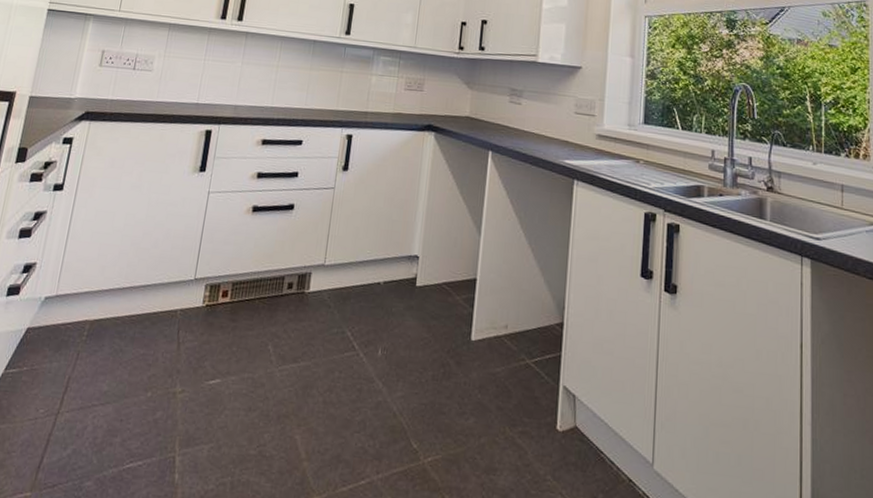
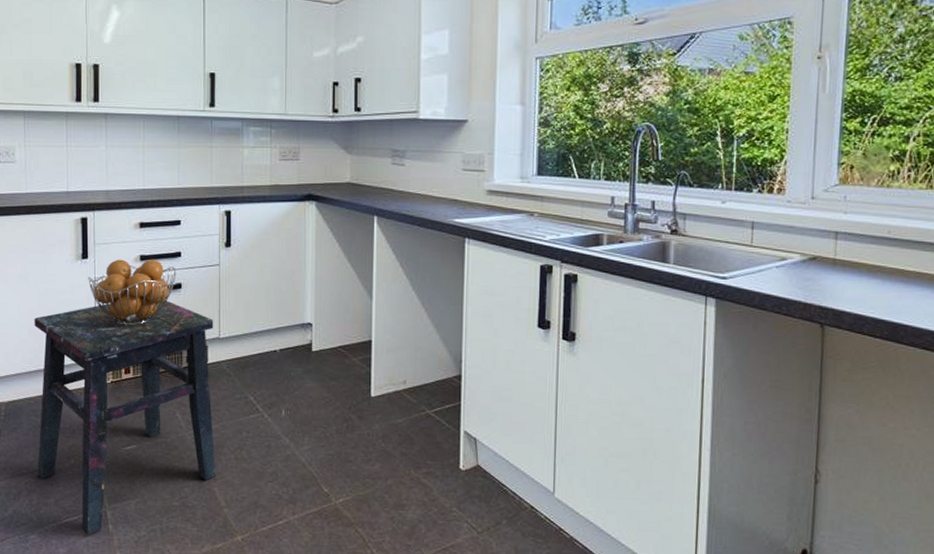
side table: none [108,220,321,487] -> present [34,300,217,536]
fruit basket: none [201,174,292,246] -> present [88,259,177,326]

